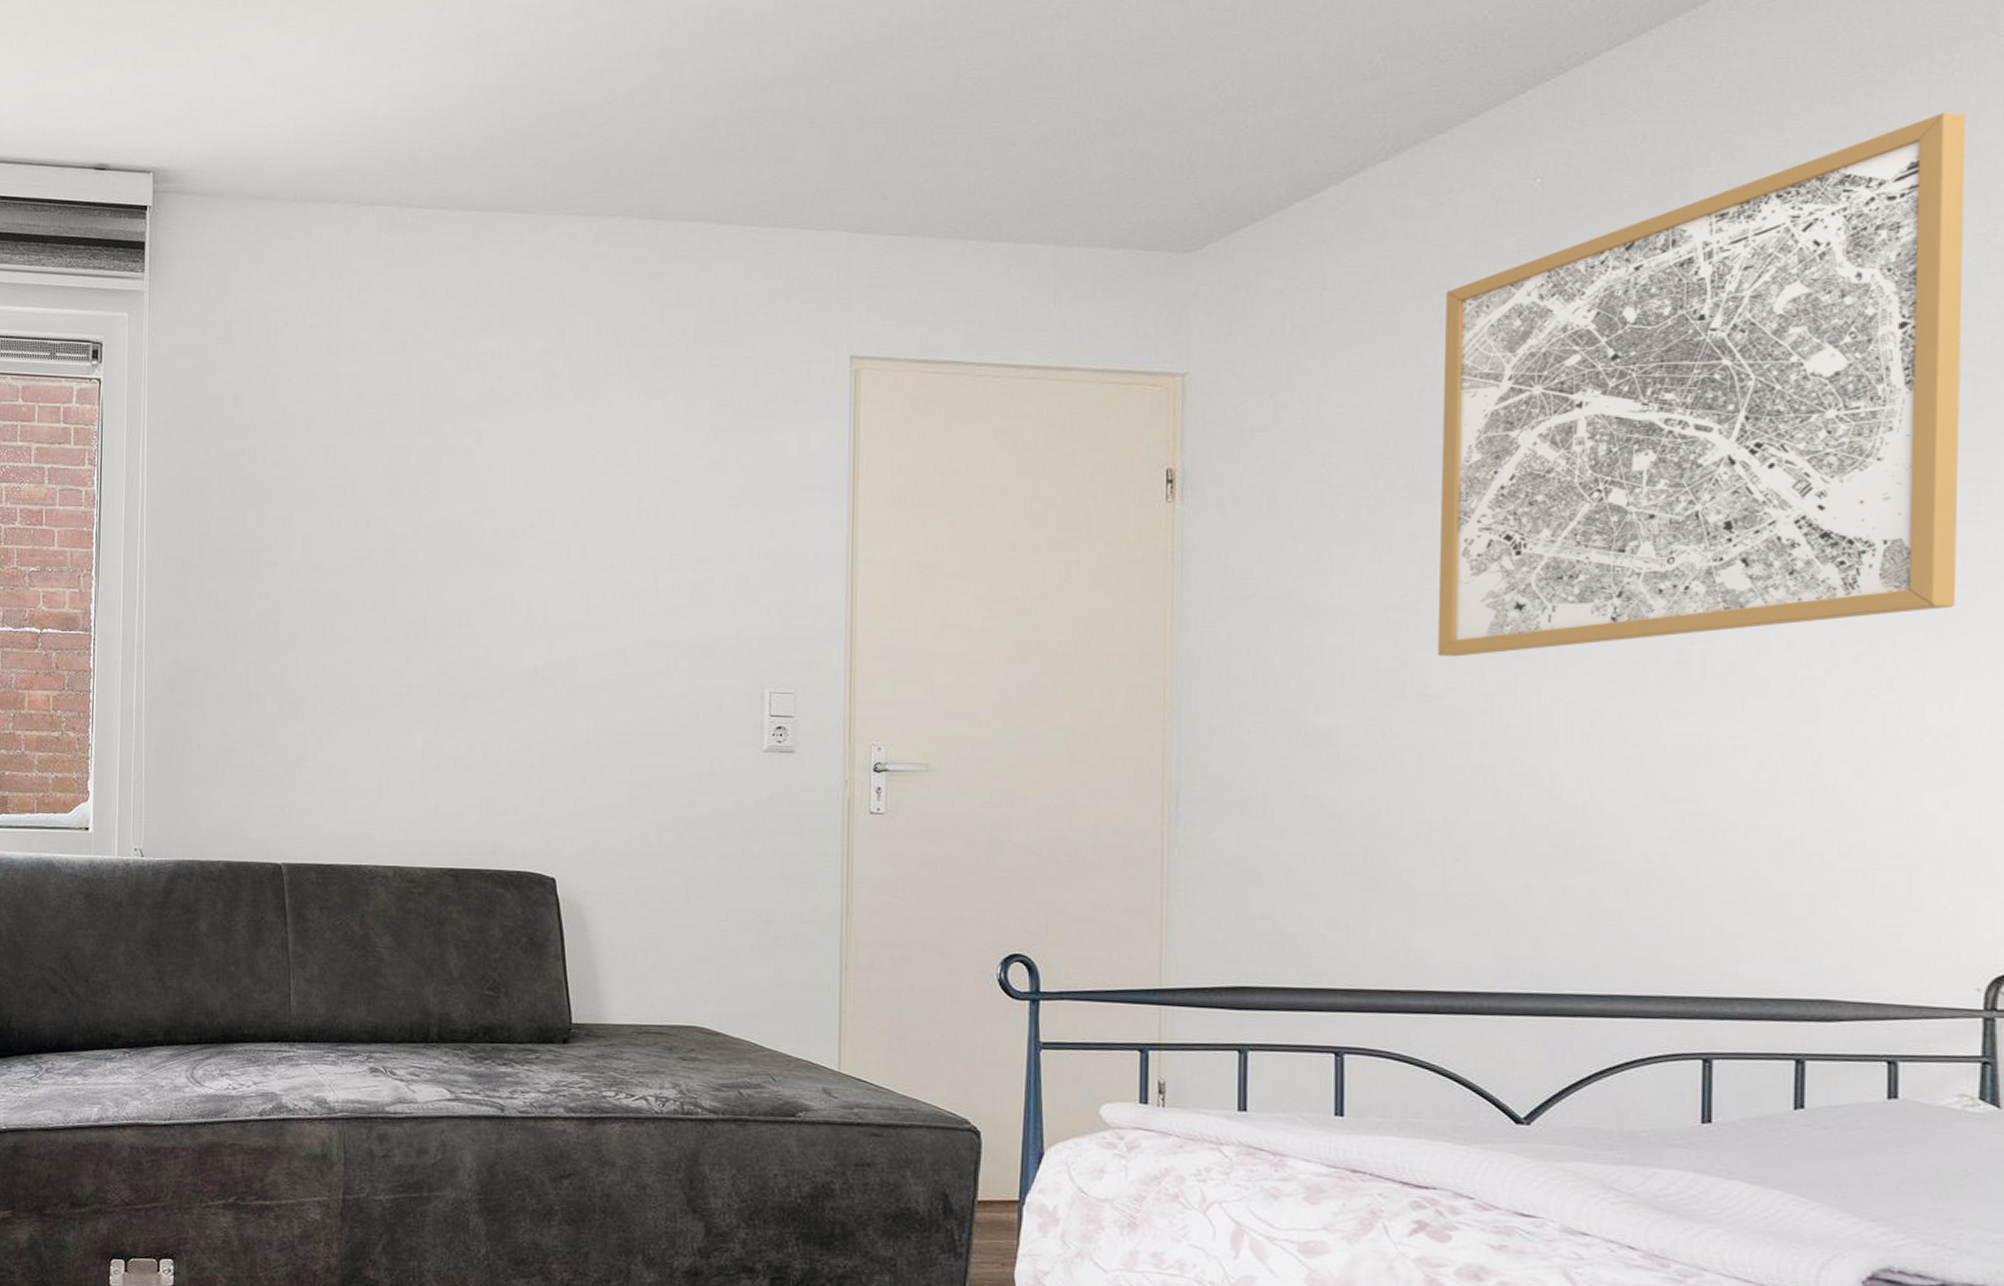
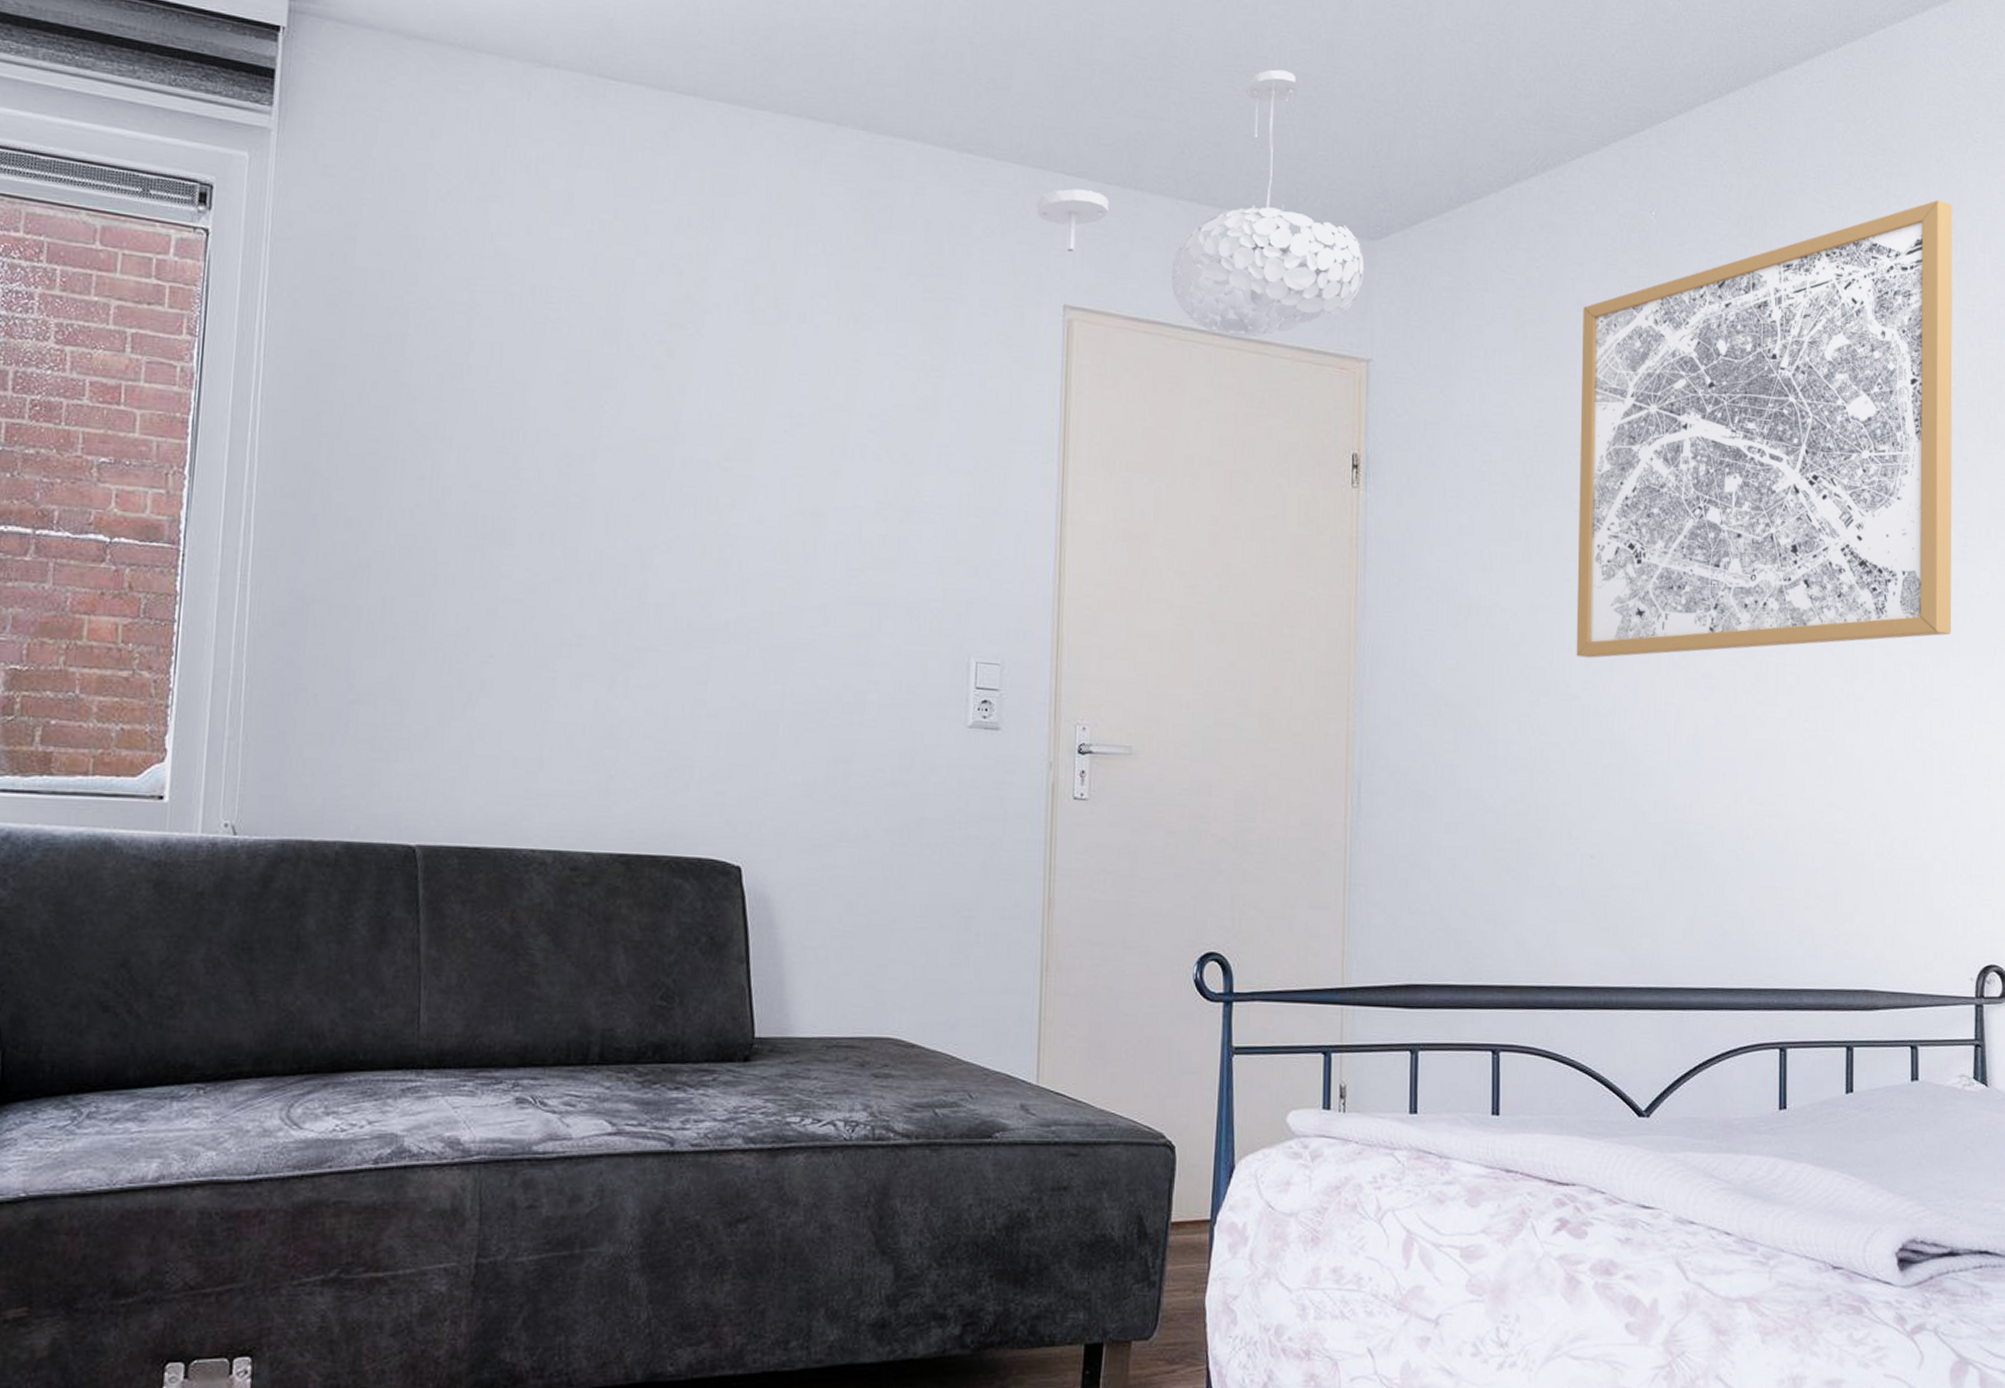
pendant light: none [821,96,1179,367] -> present [1036,69,1365,339]

